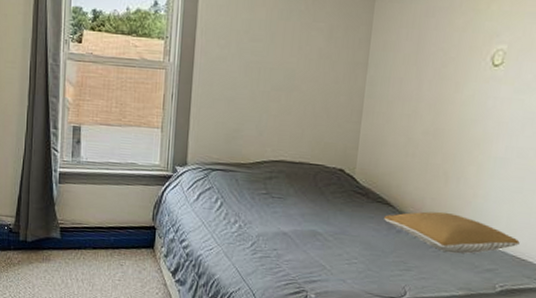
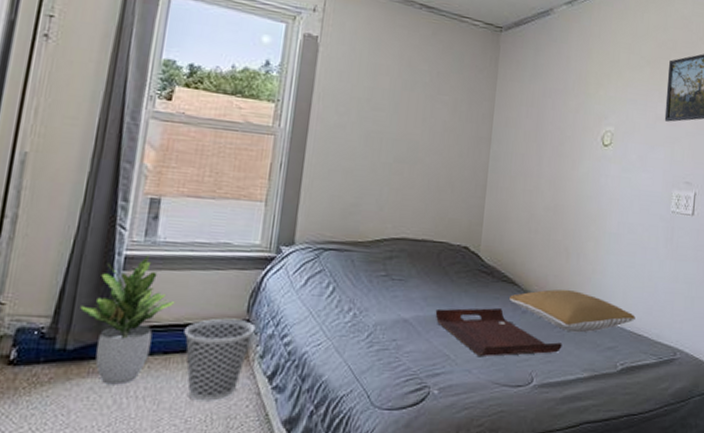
potted plant: none [33,171,98,270] -> present [80,254,175,385]
wastebasket: none [106,224,160,288] -> present [184,318,256,401]
serving tray: none [312,224,438,271] -> present [435,307,563,356]

